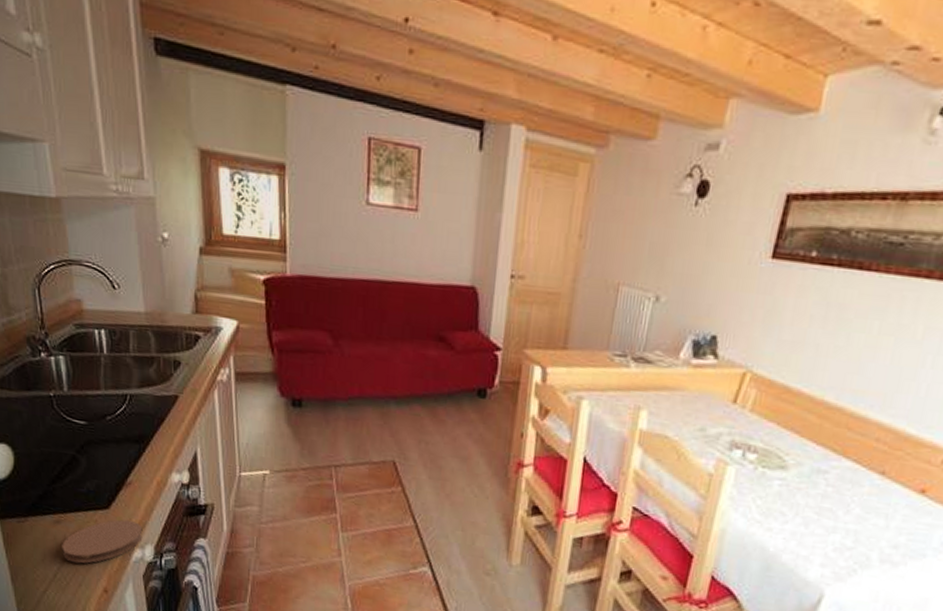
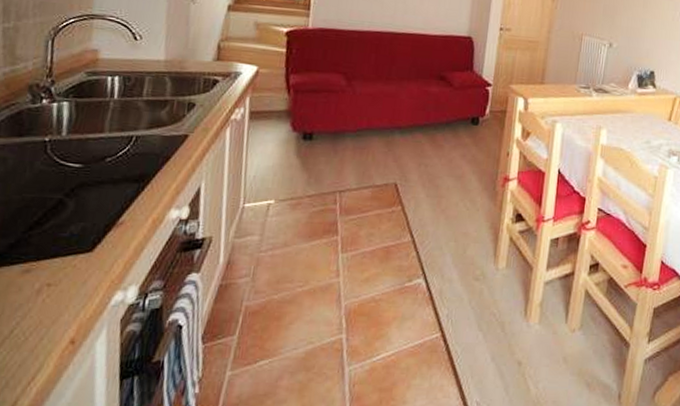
coaster: present [62,519,143,564] -> none [27,262,129,315]

